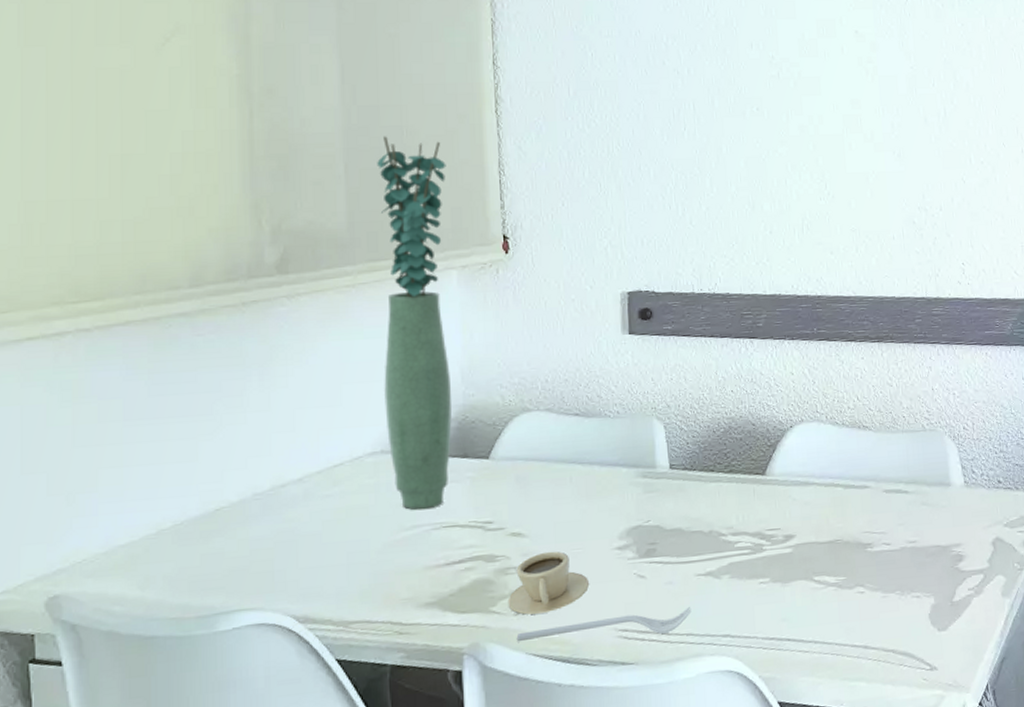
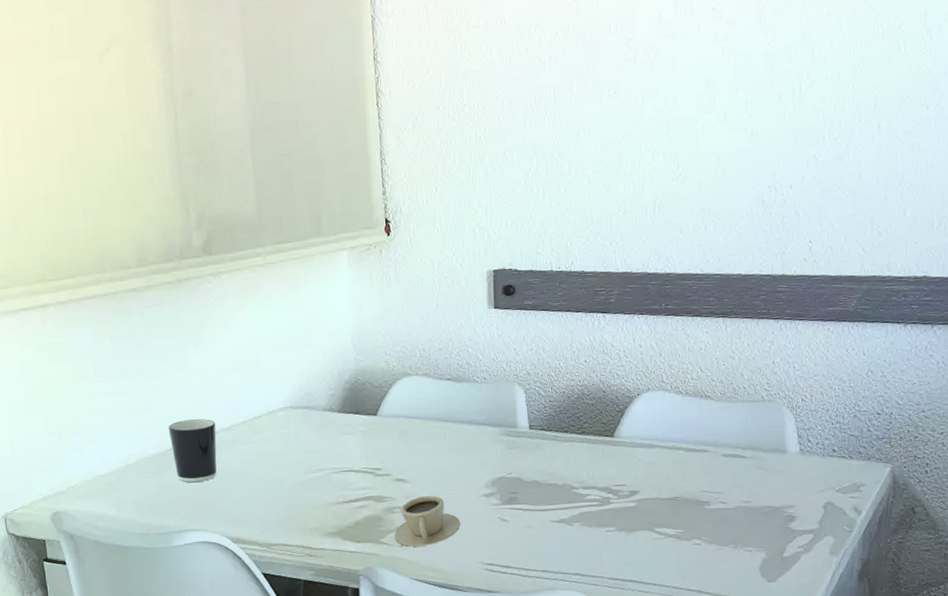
mug: none [219,469,283,549] -> present [168,419,217,483]
vase: present [377,136,452,509] -> none [279,131,346,456]
fork: present [516,606,692,642] -> none [401,547,547,570]

